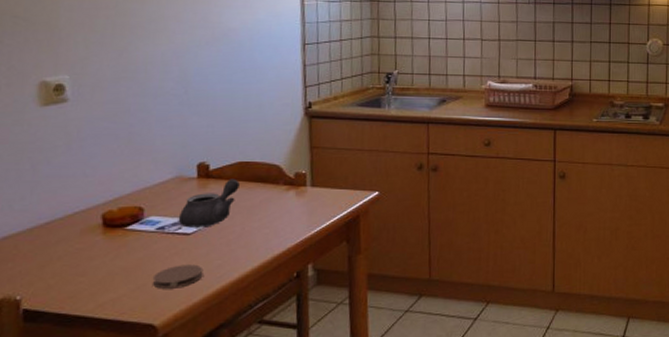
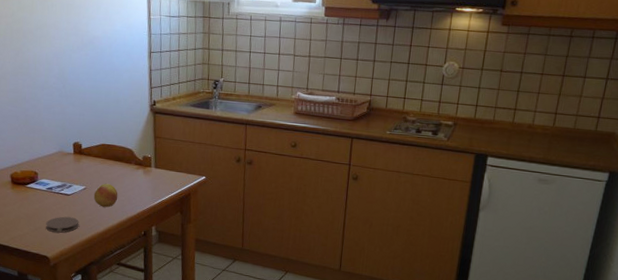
teapot: present [178,179,240,228] -> none [61,156,103,191]
fruit: none [225,213,261,246] -> present [93,183,118,208]

